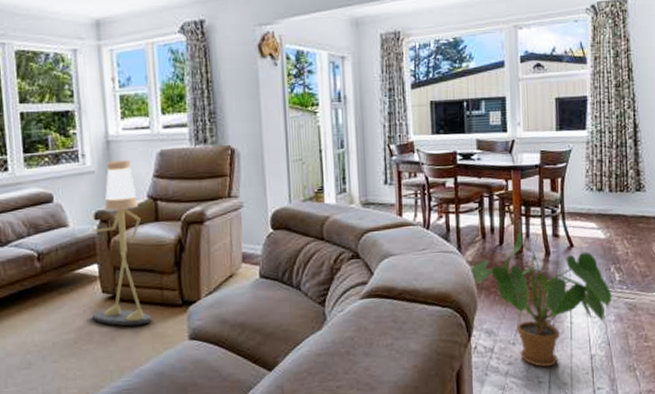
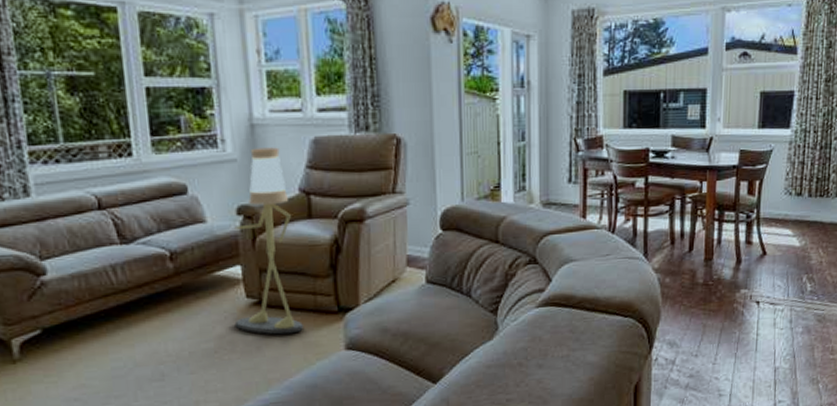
house plant: present [468,231,612,368] -> none [654,237,802,380]

